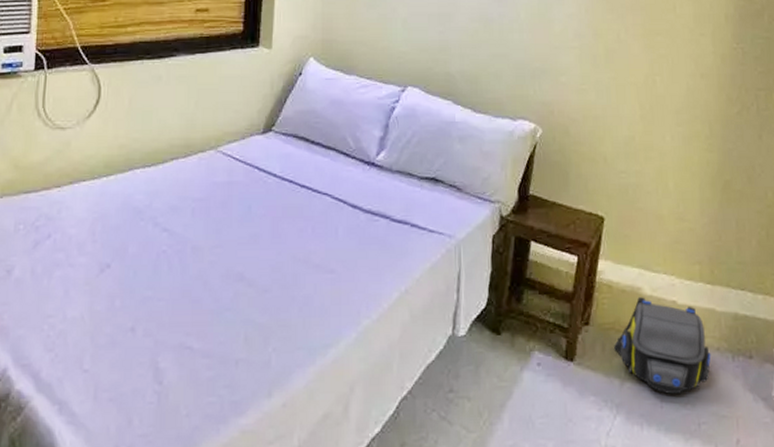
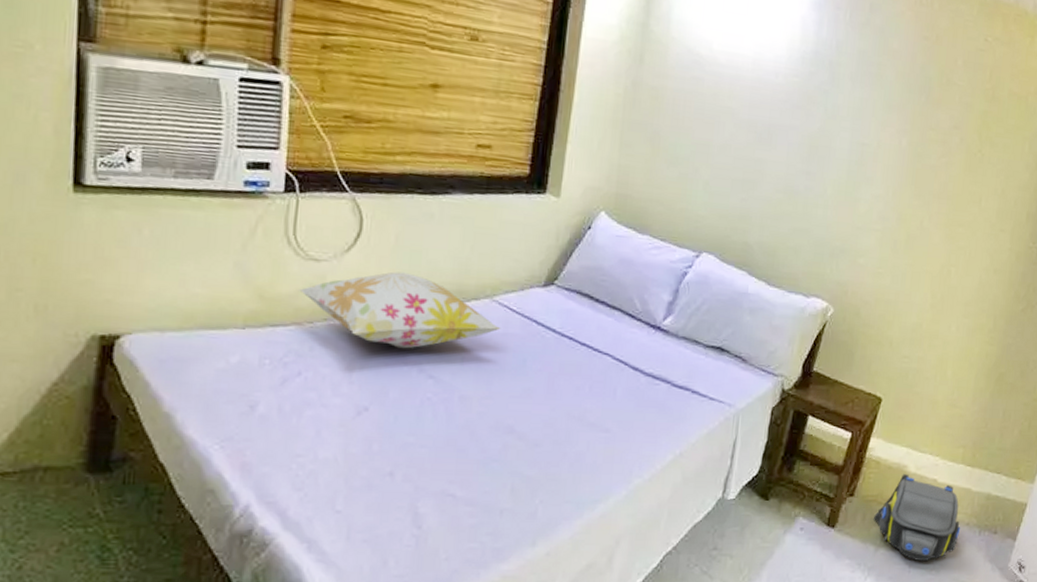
decorative pillow: none [46,132,226,205] -> present [297,271,501,349]

